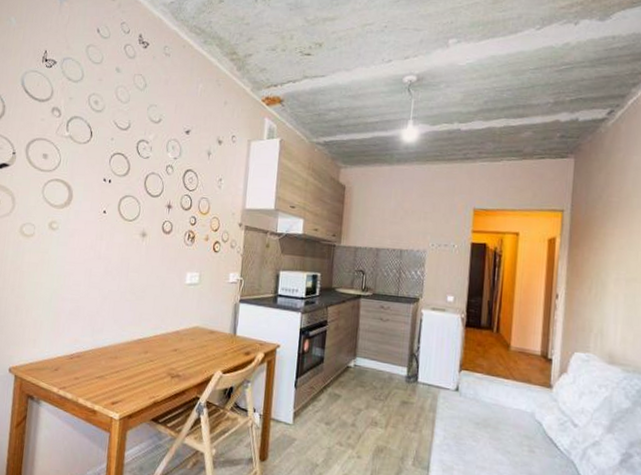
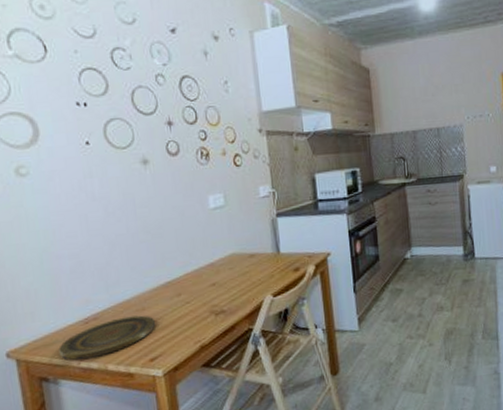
plate: none [46,360,123,390] -> present [58,315,156,361]

